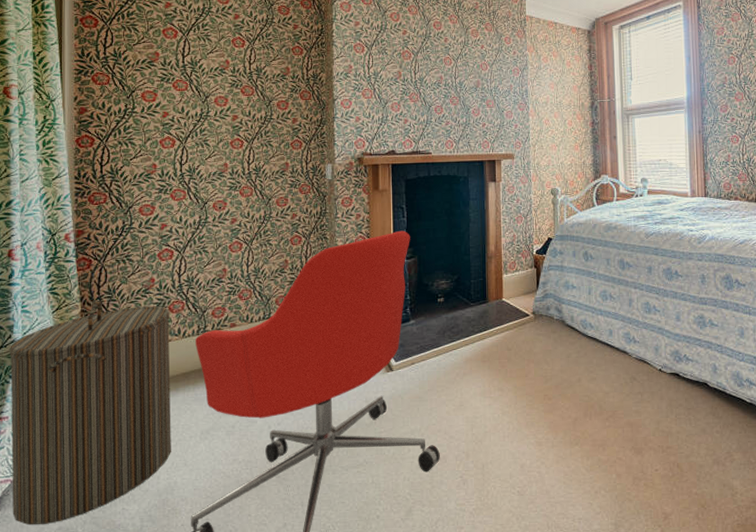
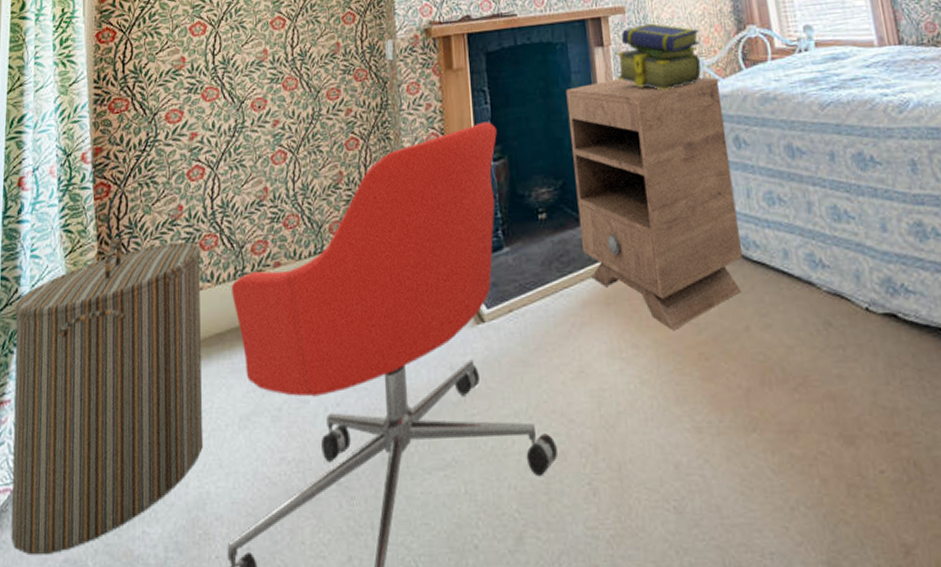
nightstand: none [465,205,581,381] -> present [566,77,742,331]
stack of books: none [504,168,567,217] -> present [616,23,701,91]

